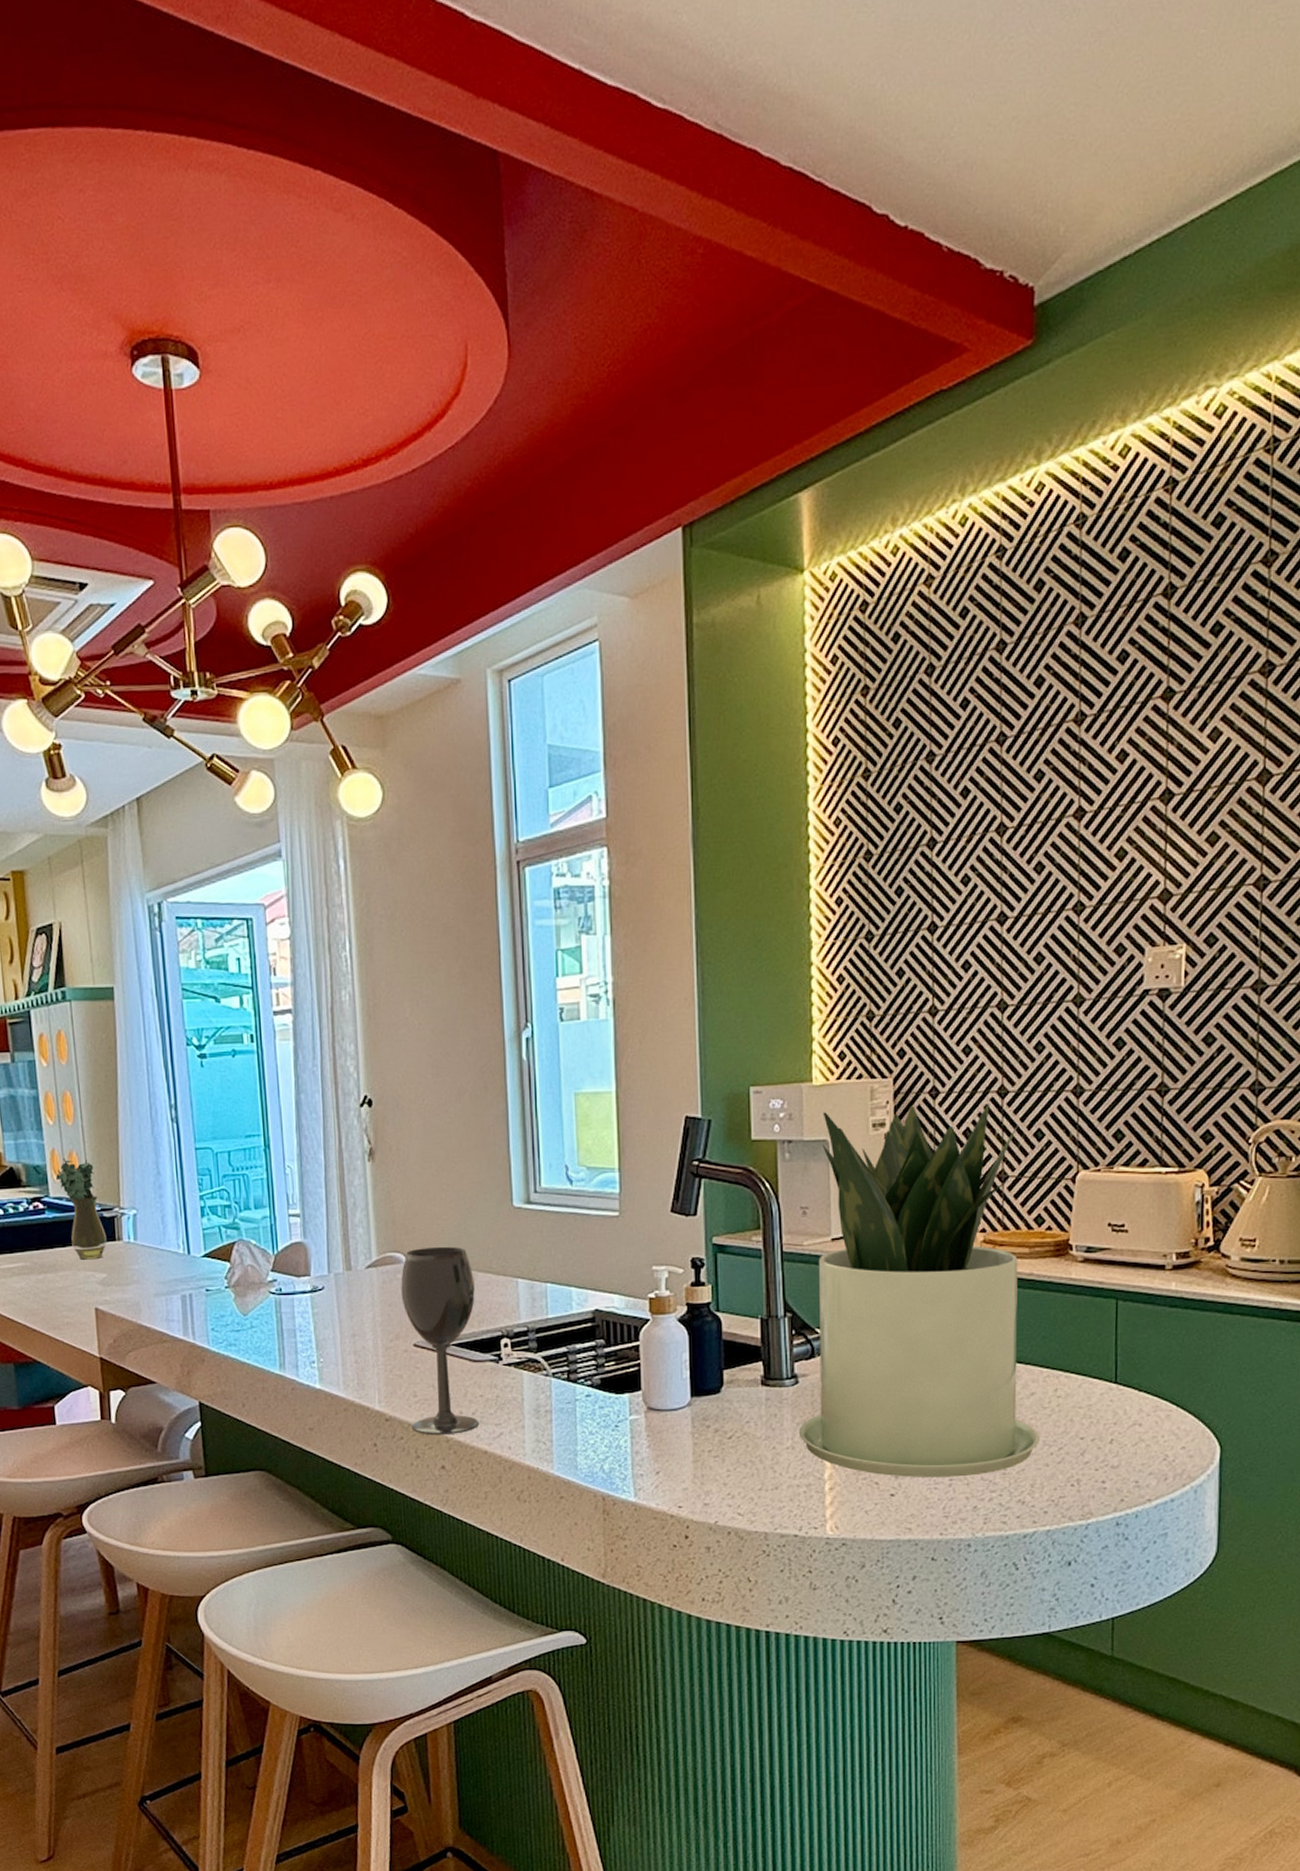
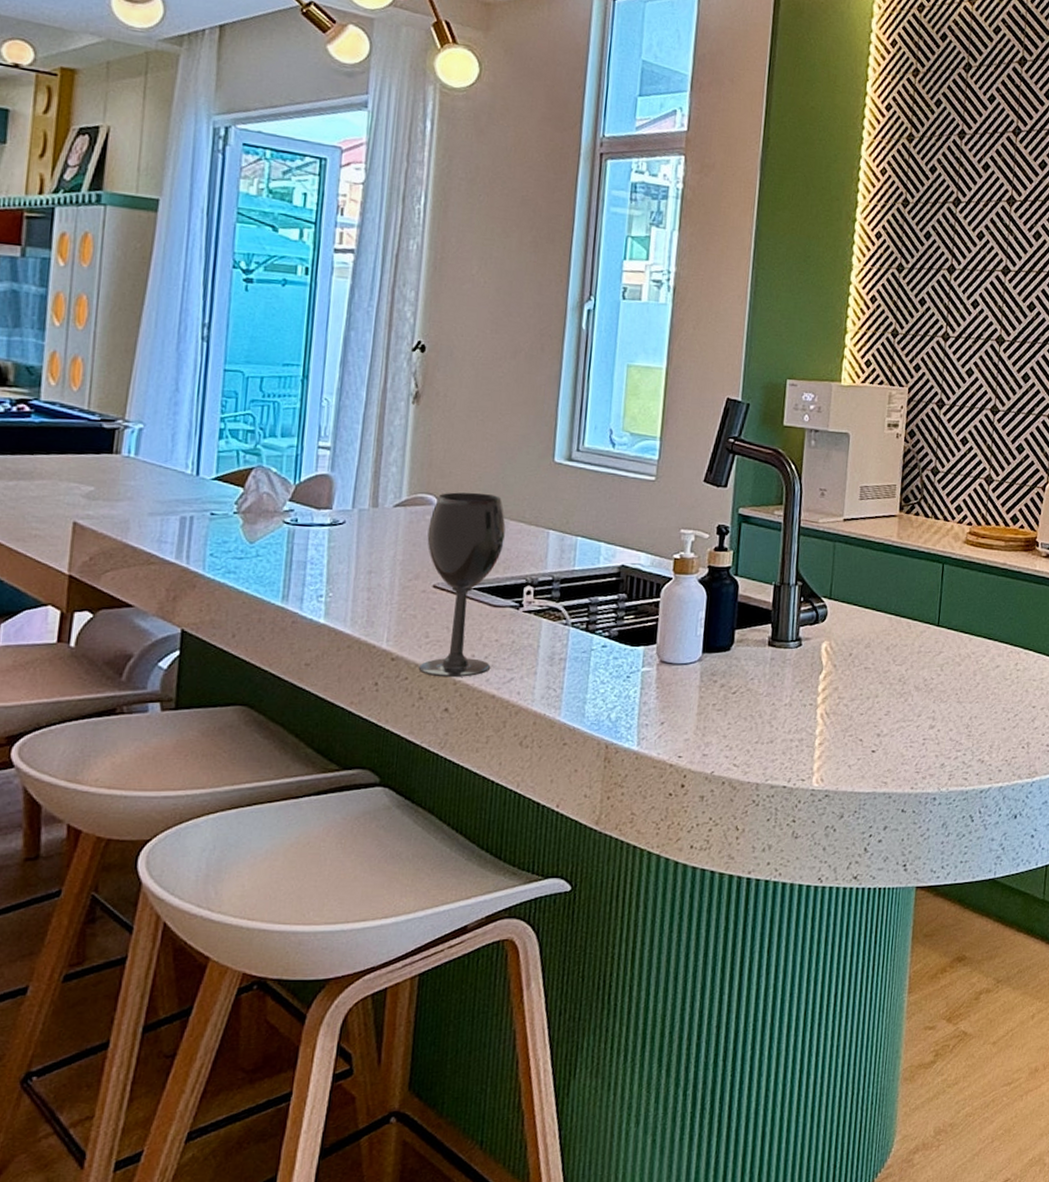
vase: present [56,1157,107,1260] -> none [52,361,102,471]
planter: present [798,1103,1039,1477] -> none [797,409,1005,737]

